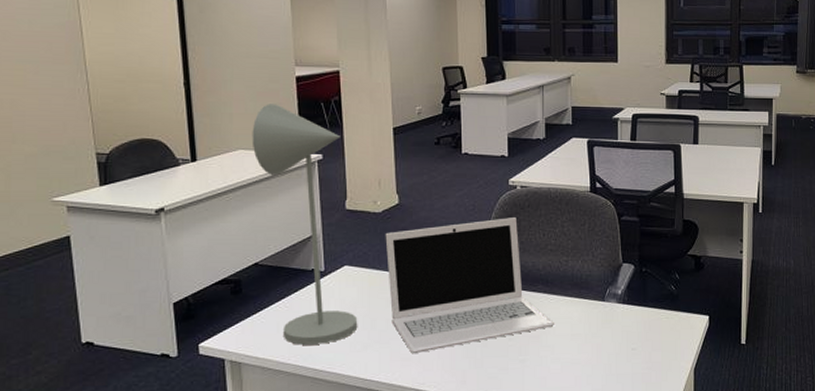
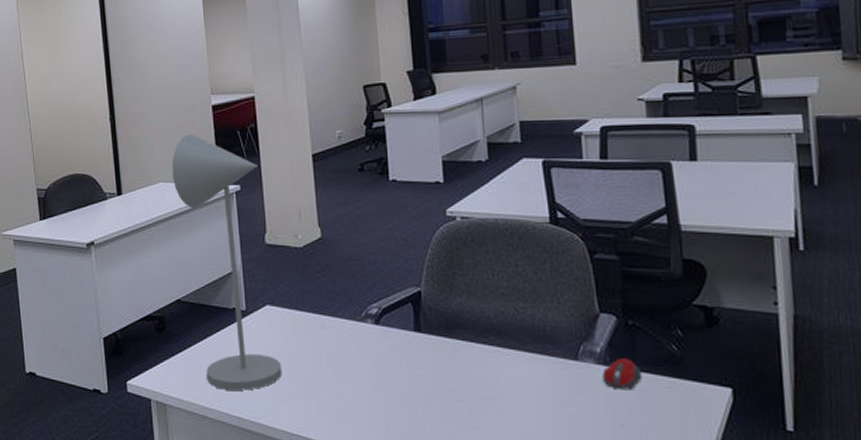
laptop: present [385,217,554,354] -> none [308,254,513,410]
computer mouse: none [621,298,650,322] -> present [602,358,643,391]

